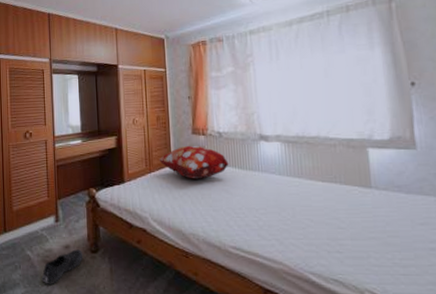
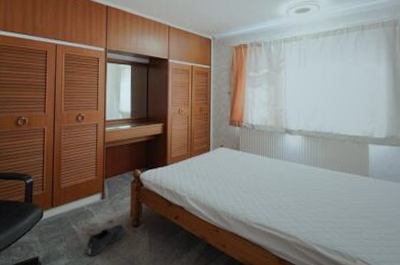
decorative pillow: present [159,145,229,179] -> none [199,135,259,165]

